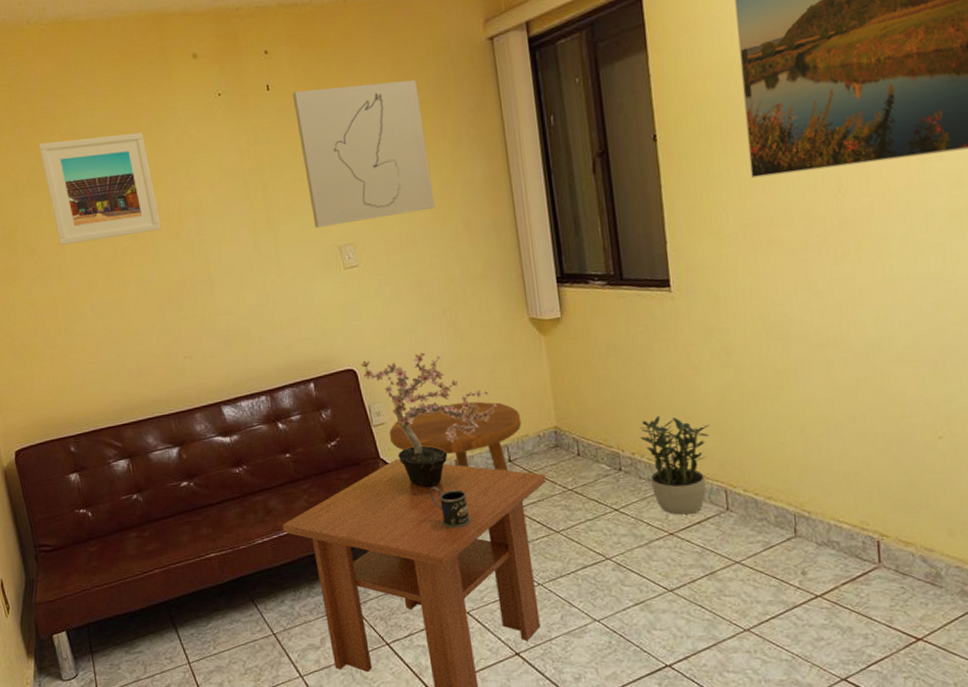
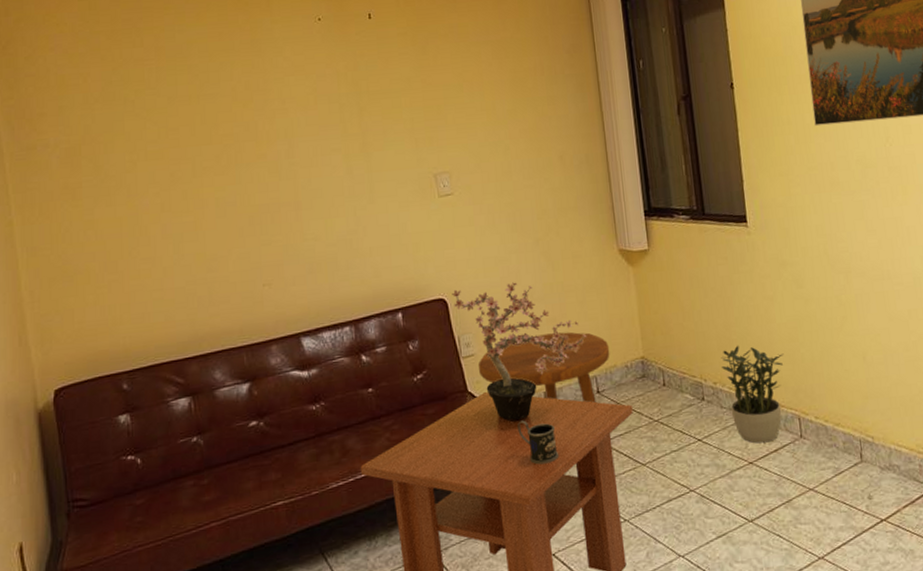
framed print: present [38,132,161,245] -> none [117,51,248,162]
wall art: present [292,79,436,228] -> none [394,18,531,155]

